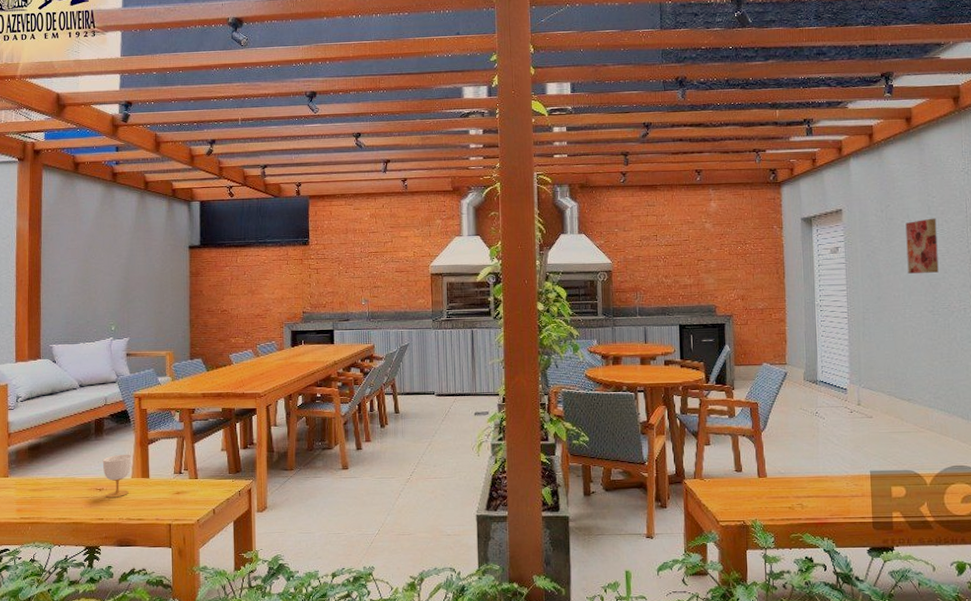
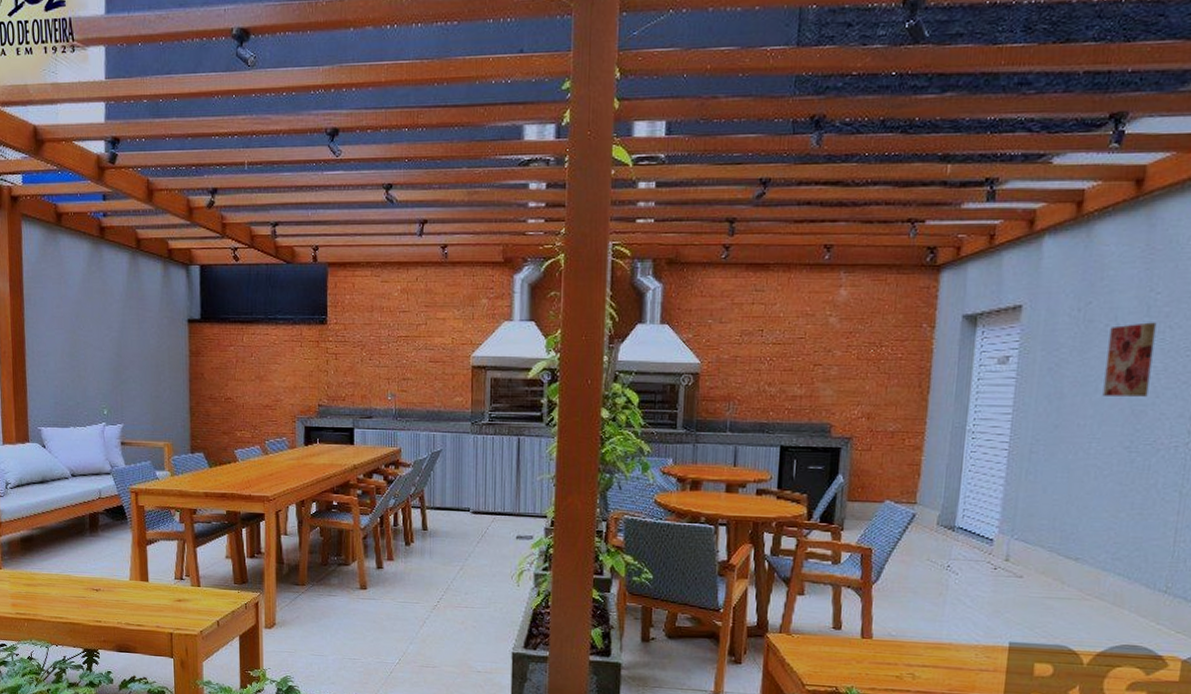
cup: present [102,454,133,498] -> none [98,553,130,600]

